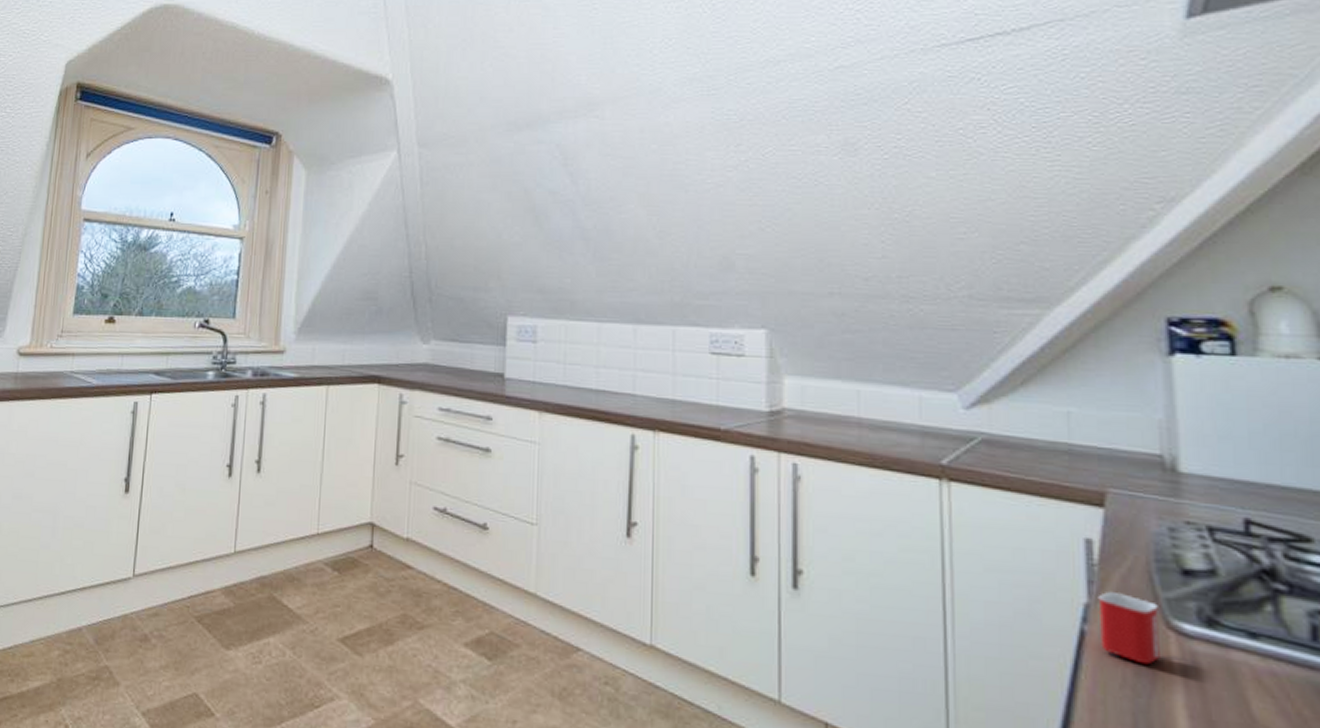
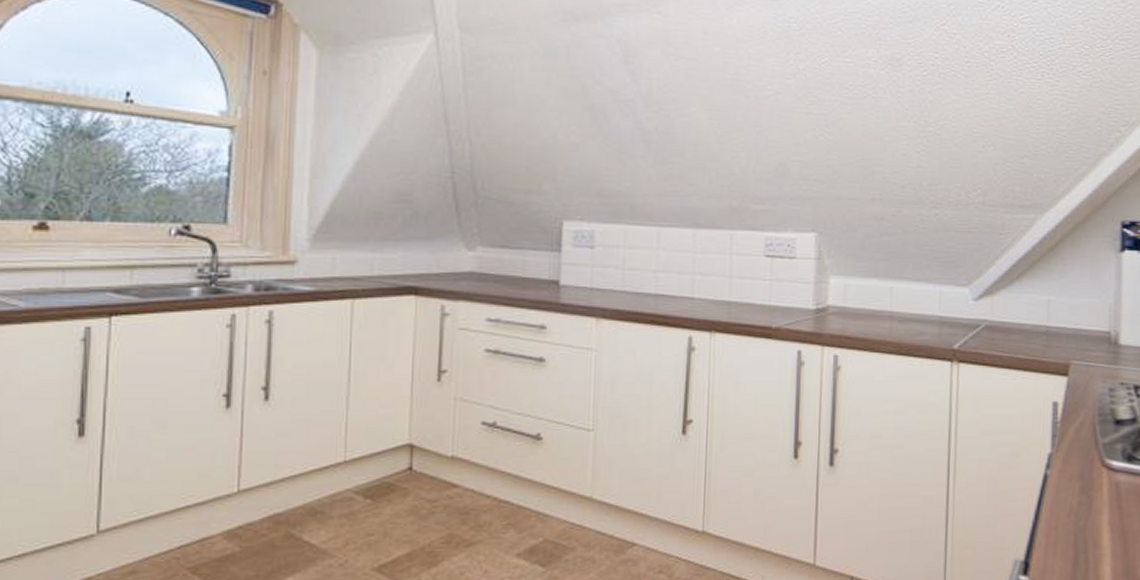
mug: present [1098,591,1160,665] -> none [1057,441,1098,496]

